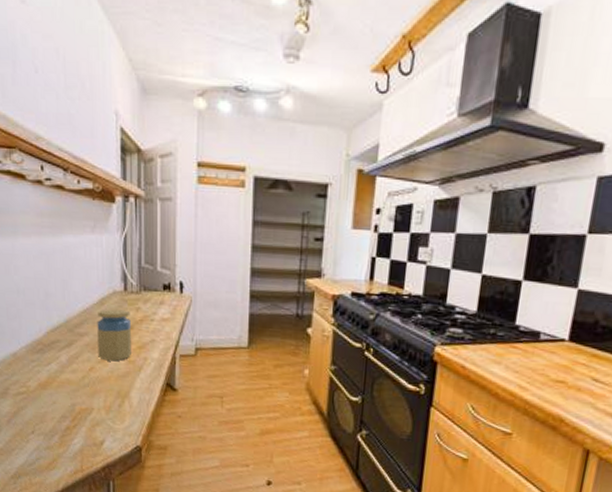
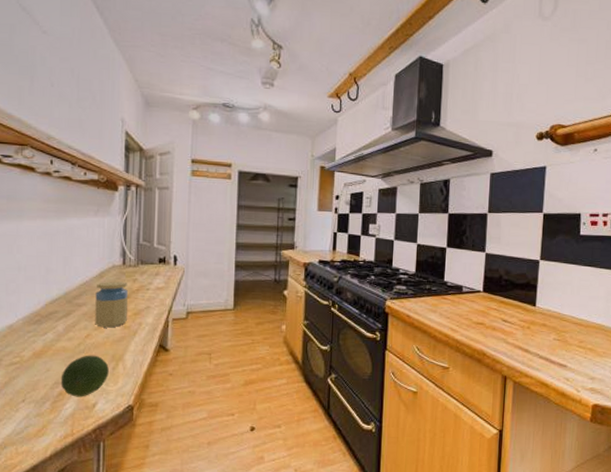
fruit: none [67,389,115,434] -> present [60,355,109,397]

